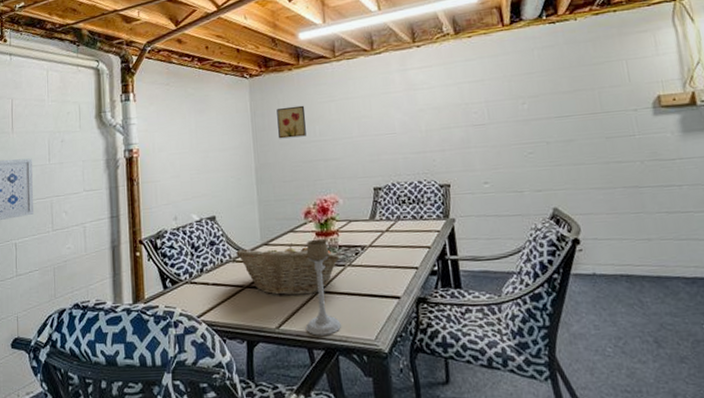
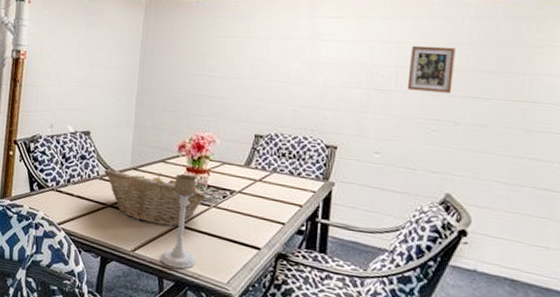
wall art: present [277,105,306,139] -> none [167,34,199,69]
picture frame: none [495,76,538,121] -> present [407,45,456,93]

